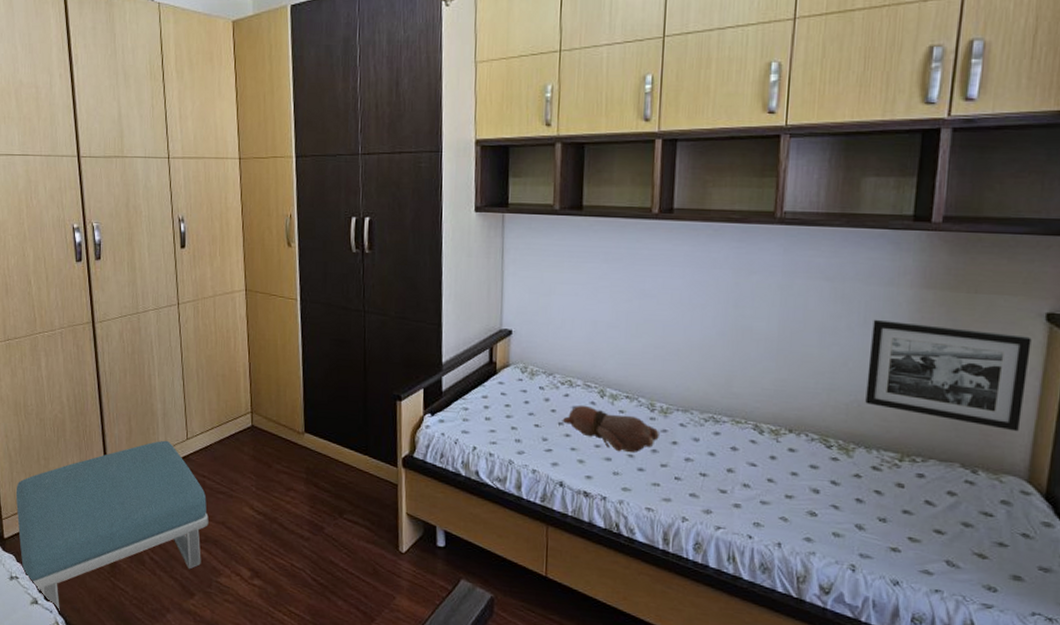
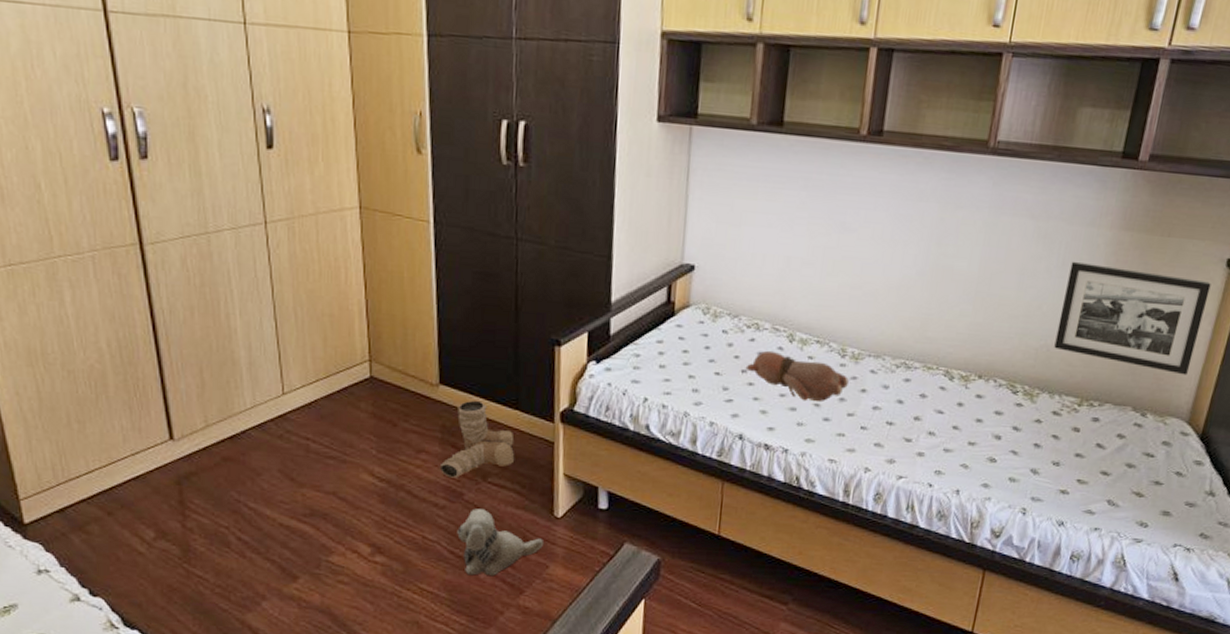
footstool: present [15,440,209,611] -> none [37,395,315,607]
boots: none [304,446,366,514] -> present [439,400,515,478]
plush toy: none [319,541,390,604] -> present [457,509,543,577]

